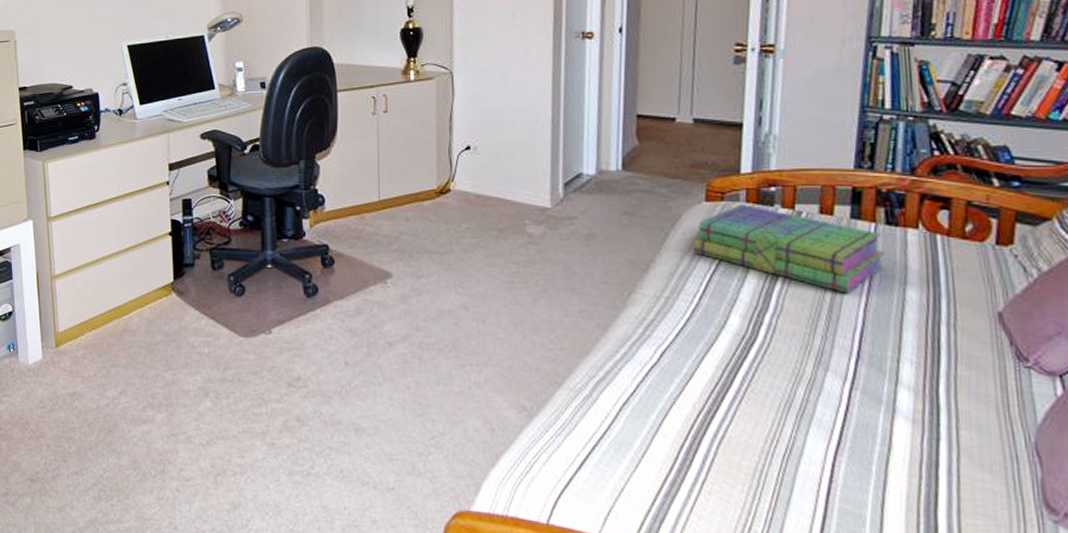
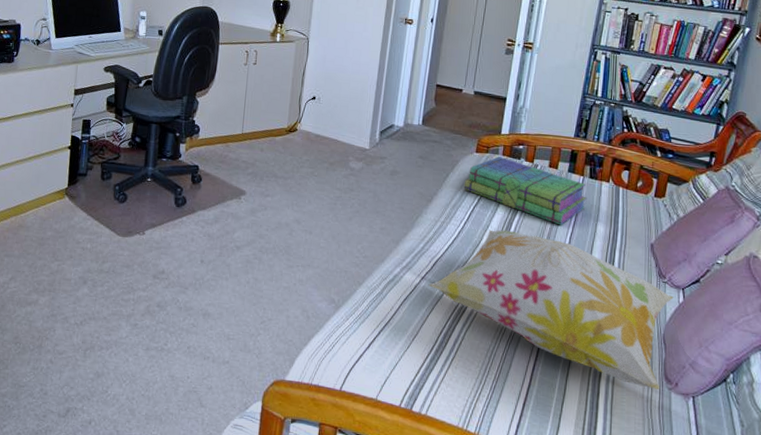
decorative pillow: none [656,304,1047,524] -> present [428,230,674,390]

